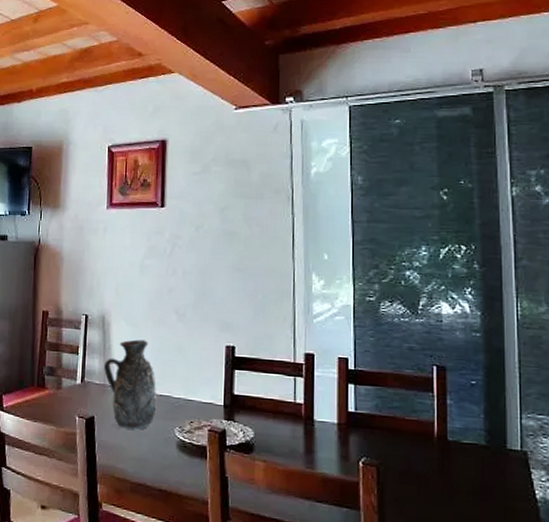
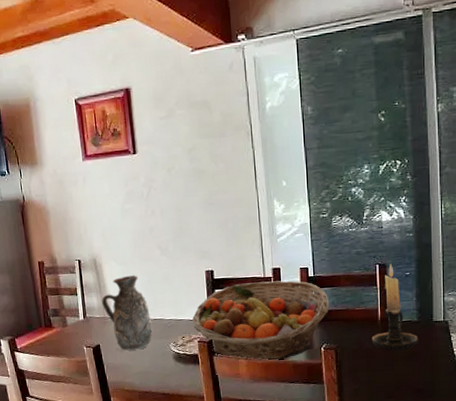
fruit basket: none [204,366,373,469] -> present [192,280,330,361]
candle holder: none [425,367,488,482] -> present [371,264,419,351]

